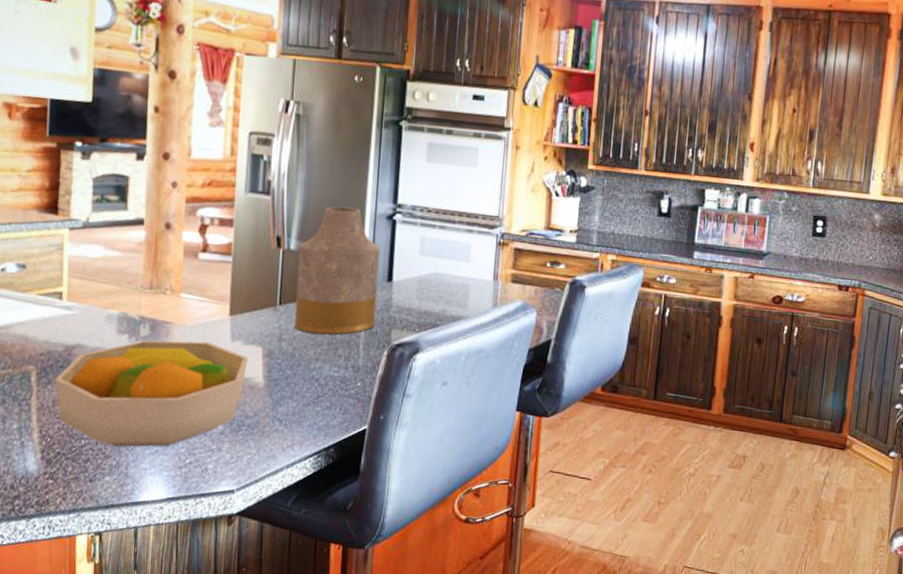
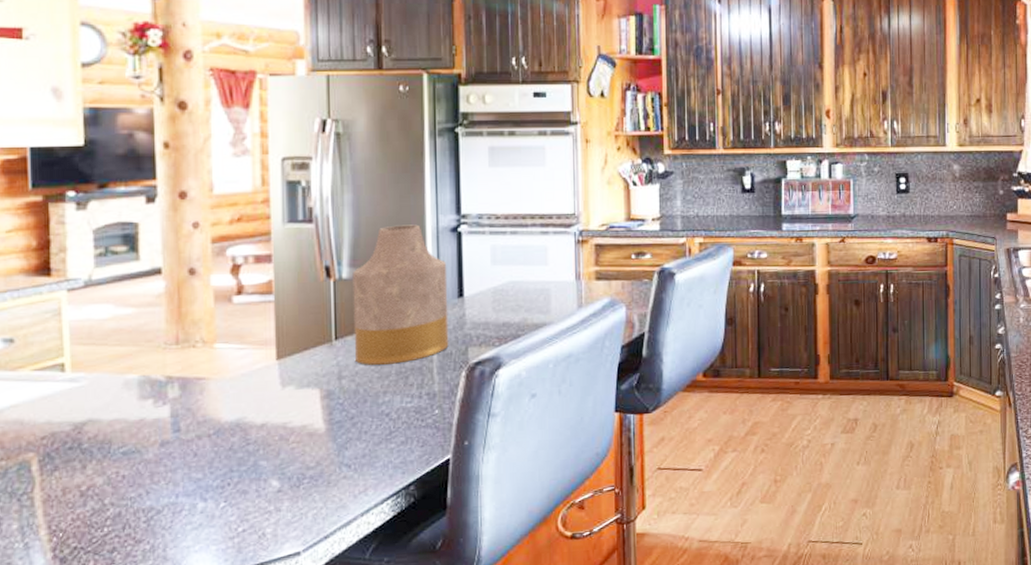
fruit bowl: present [55,340,248,447] -> none [63,393,303,528]

